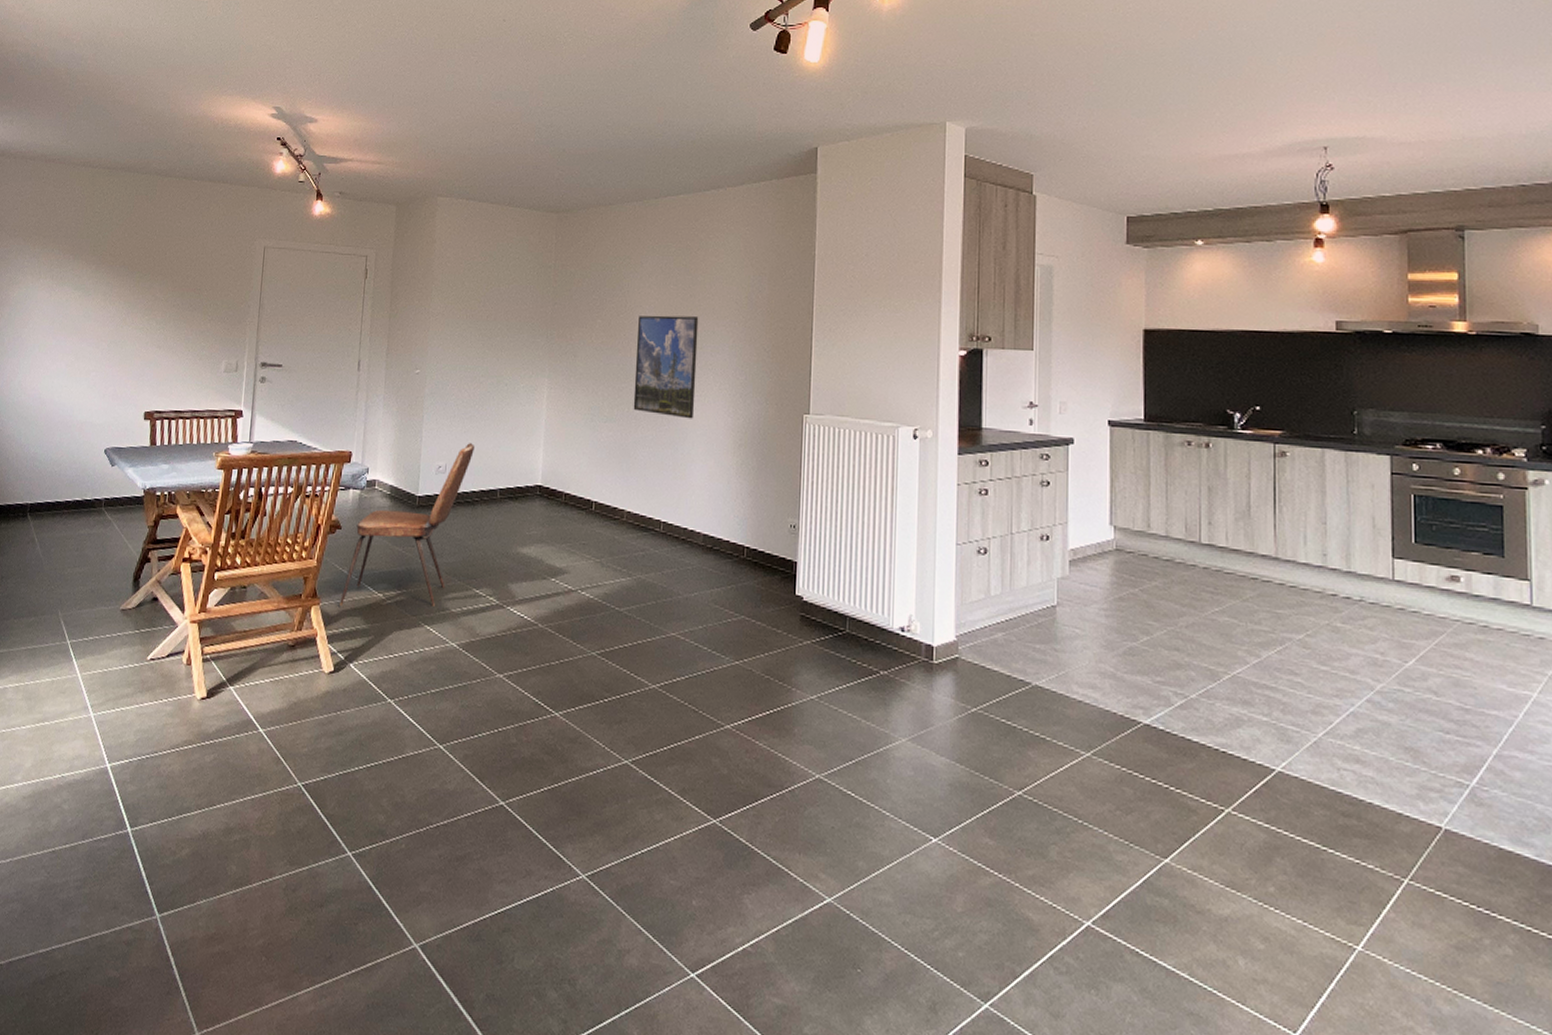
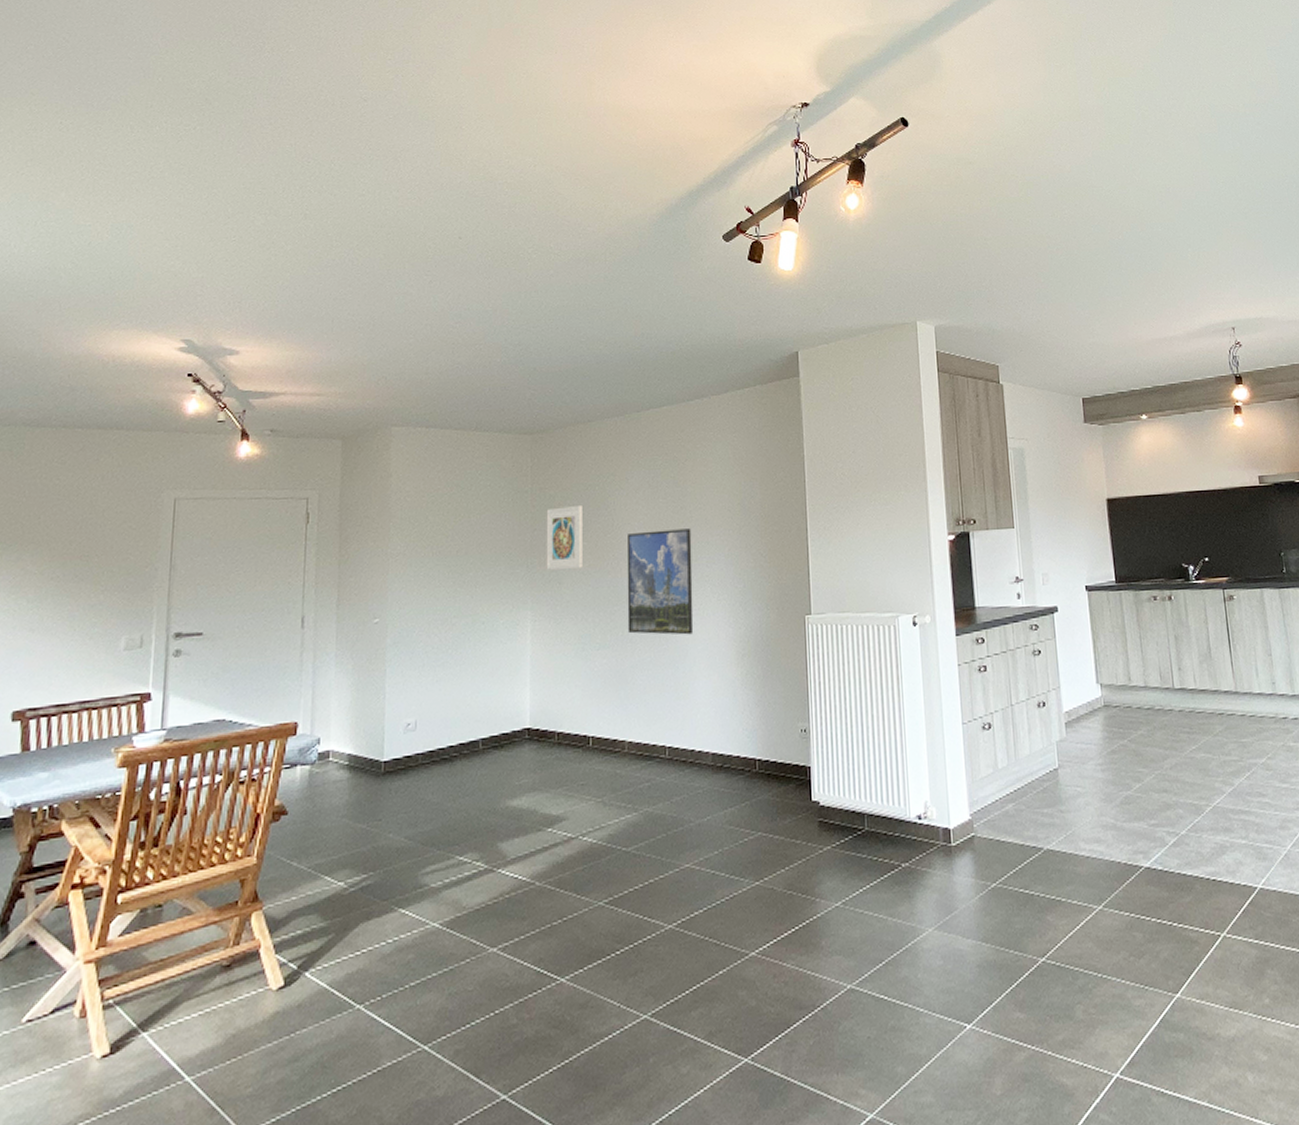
dining chair: present [339,443,476,607] -> none [287,693,451,907]
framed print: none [563,284,599,344] -> present [546,506,582,570]

